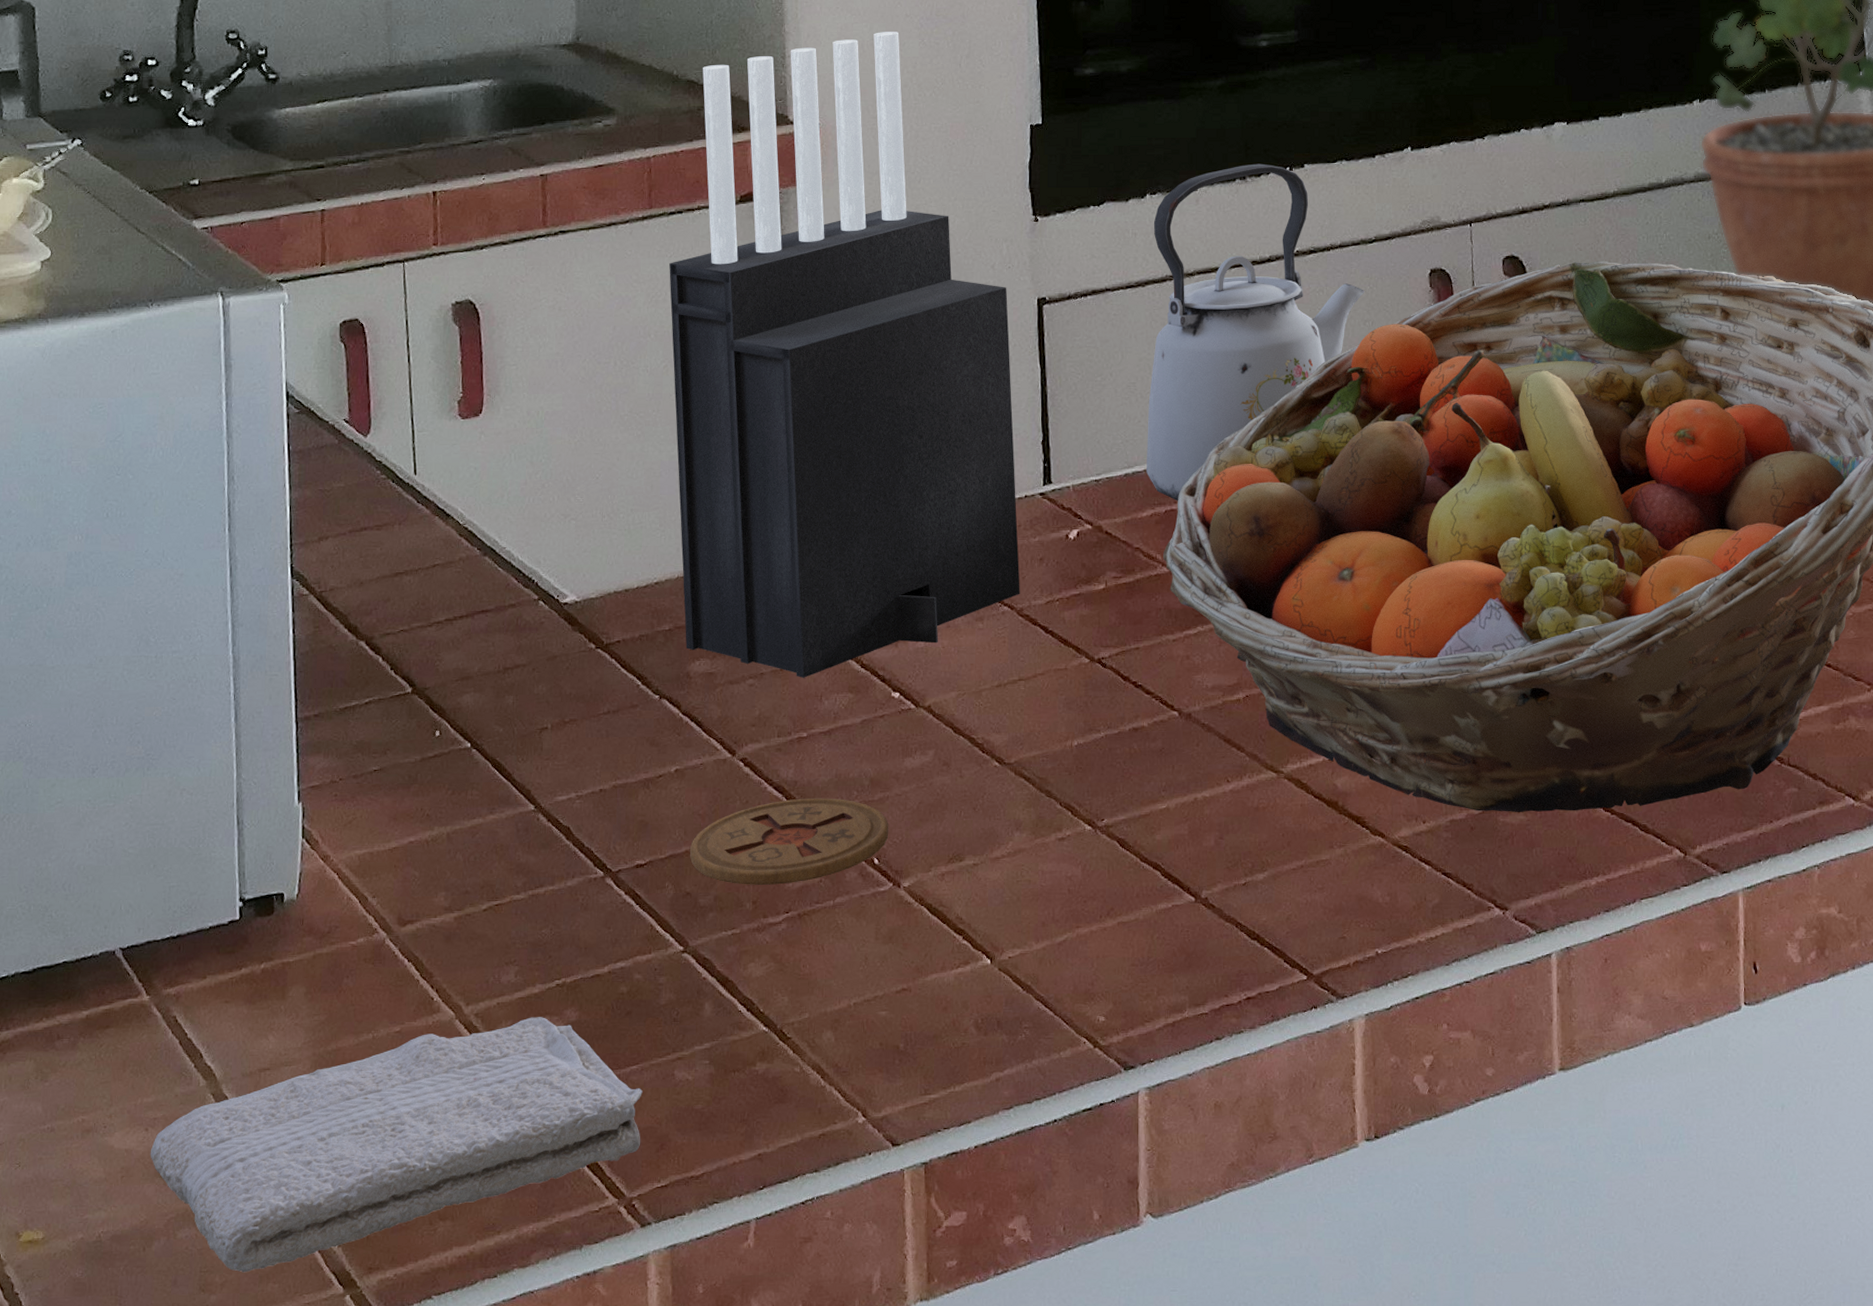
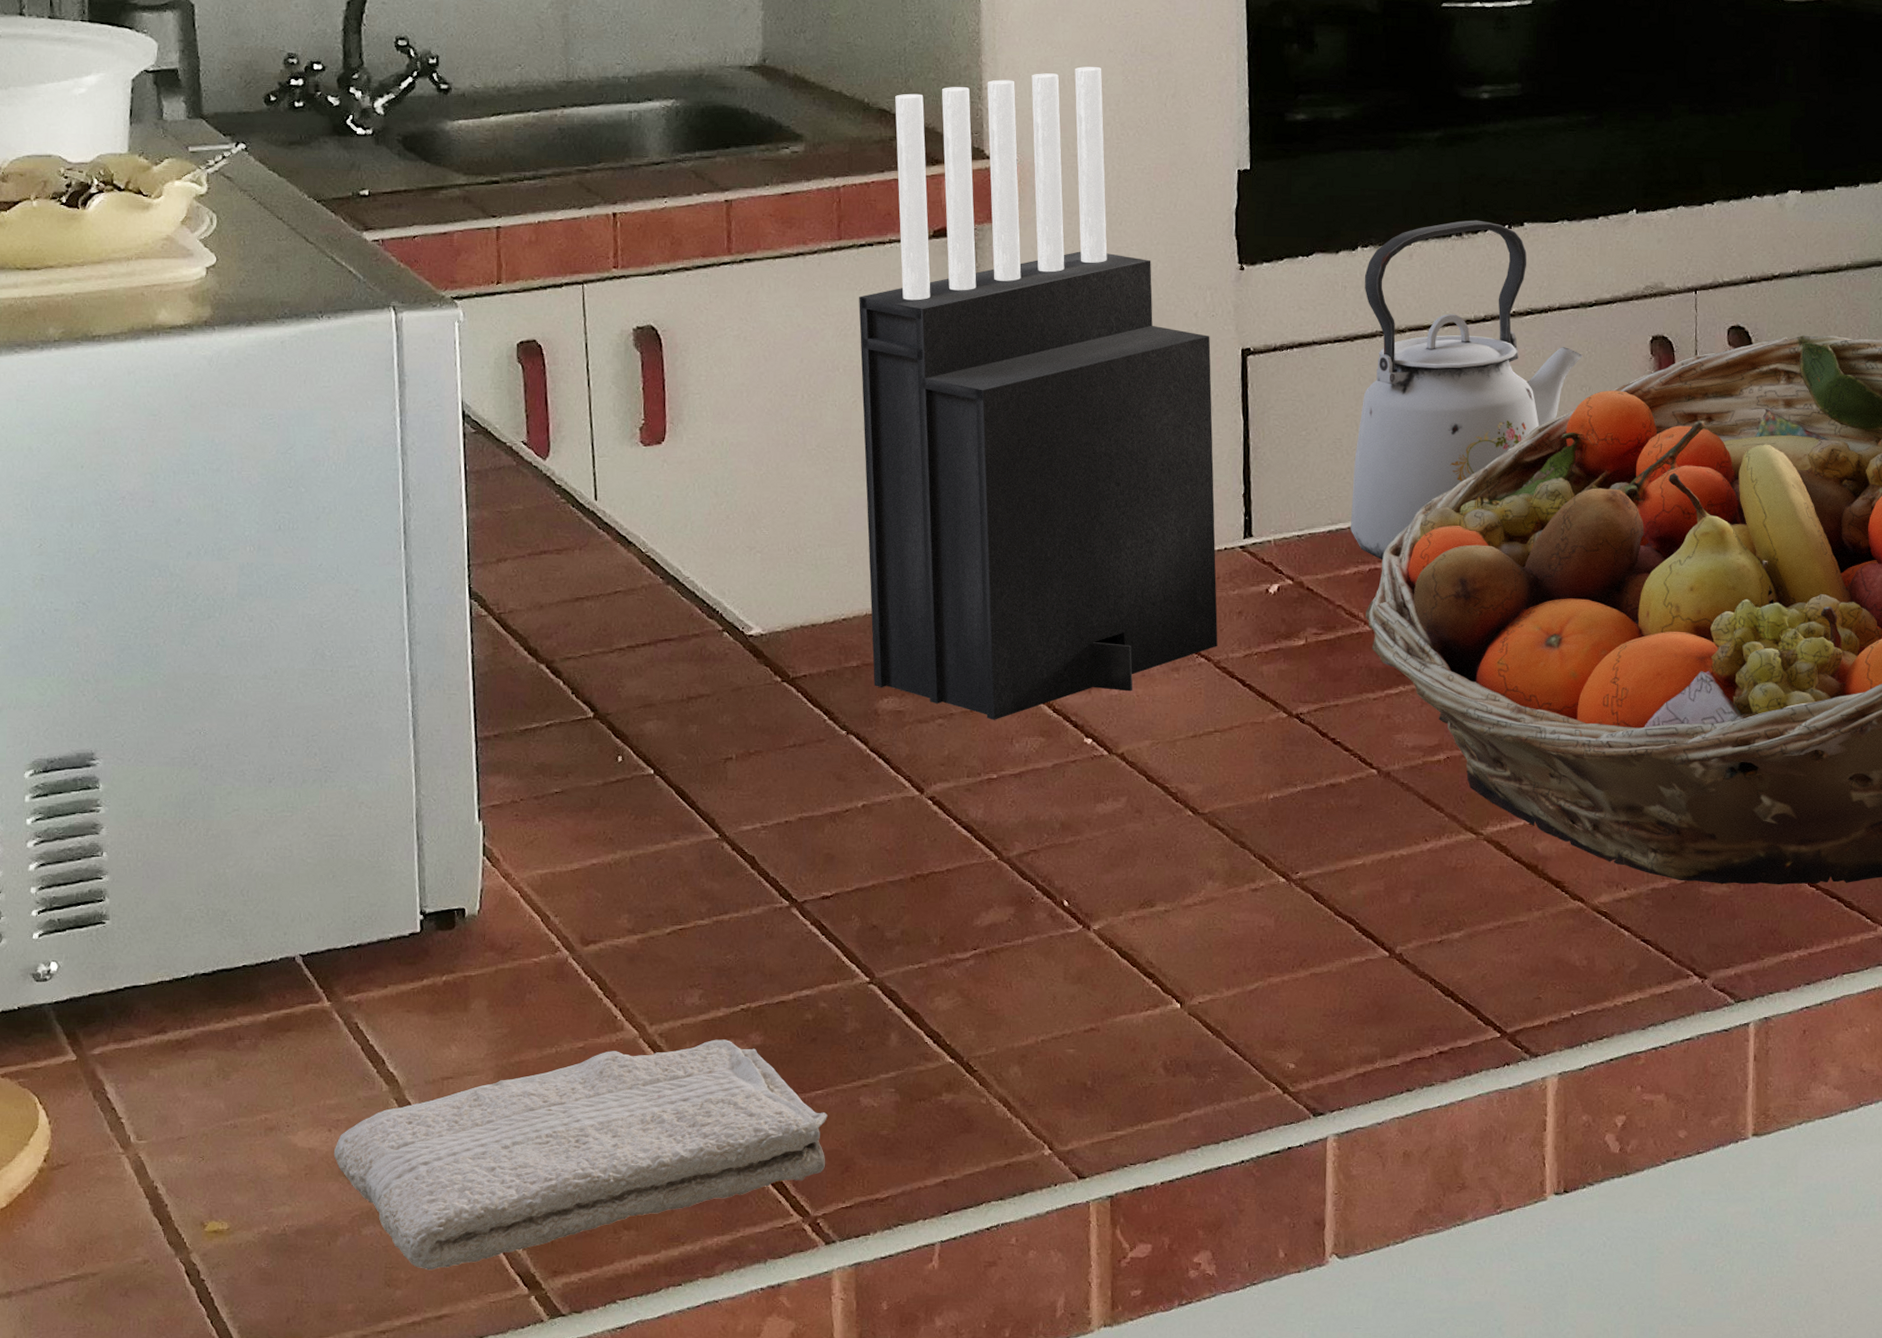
coaster: present [690,798,889,885] -> none [877,838,1080,922]

